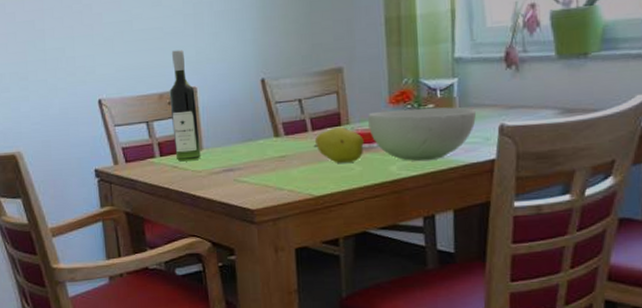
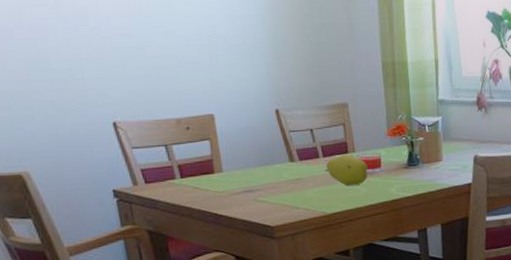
bottle: present [169,49,201,162] -> none [187,78,221,183]
bowl: present [368,107,476,161] -> none [370,140,456,184]

